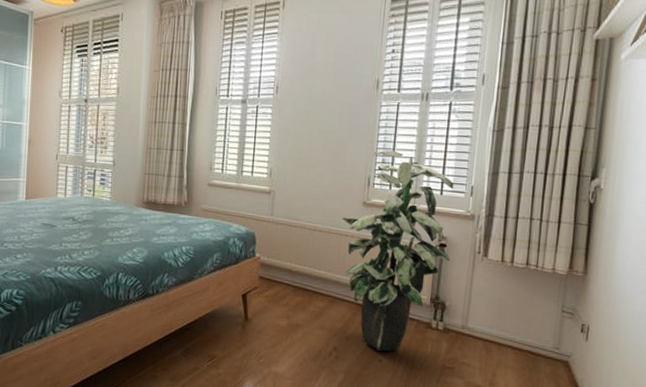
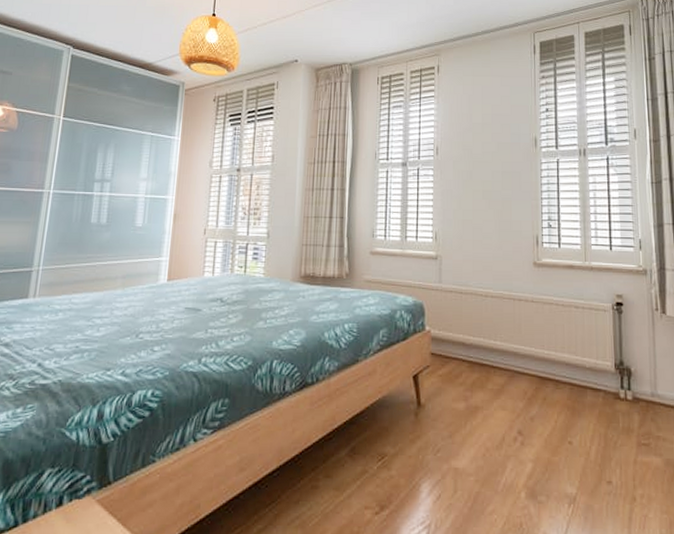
indoor plant: present [341,150,454,352] -> none [513,207,629,432]

